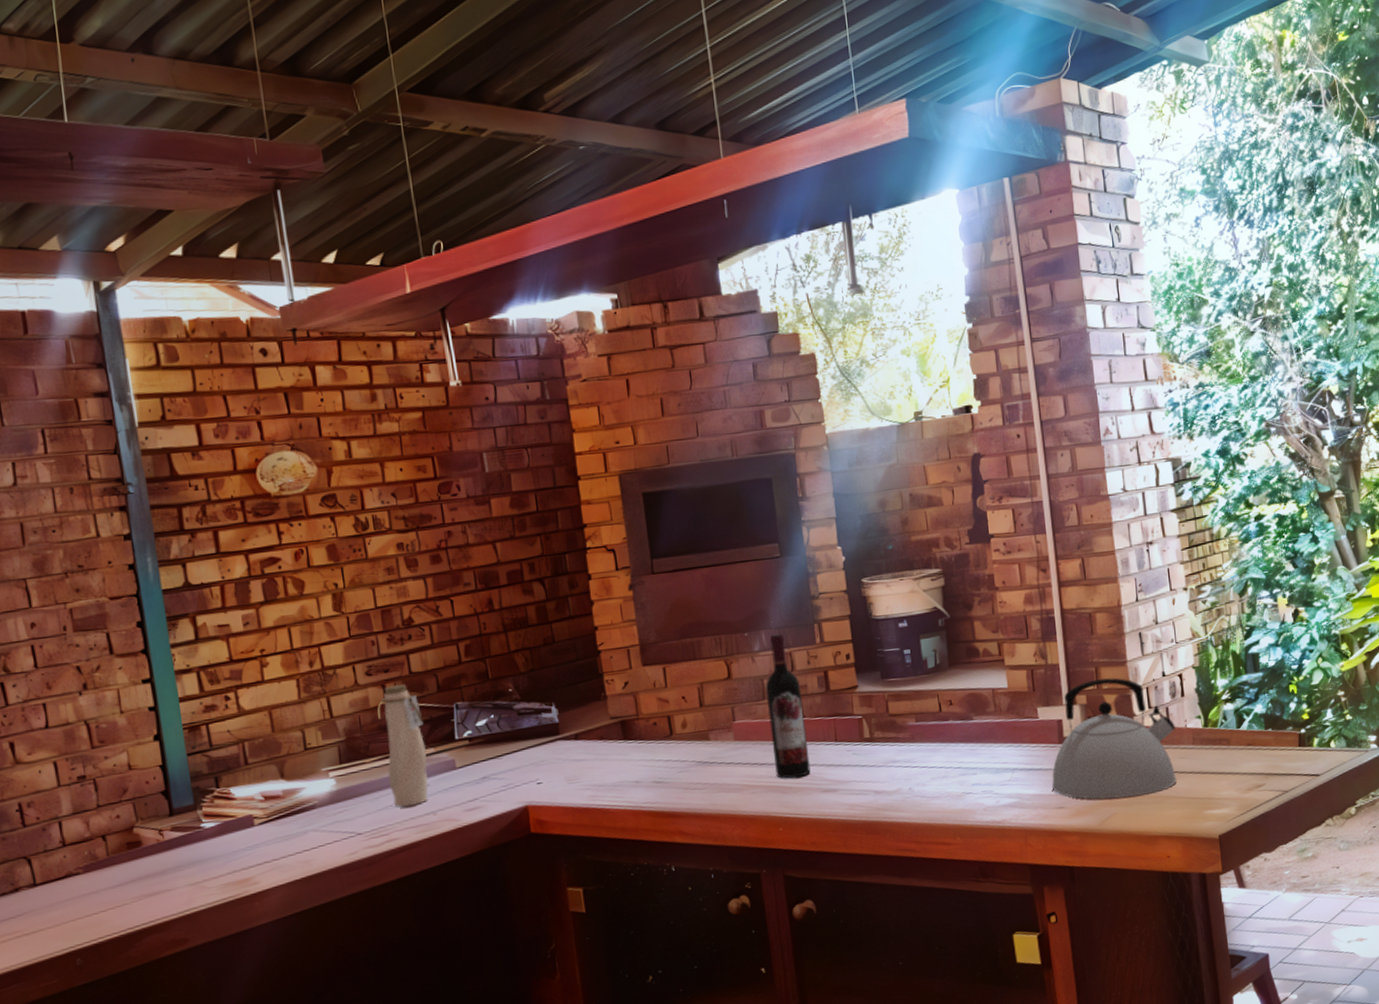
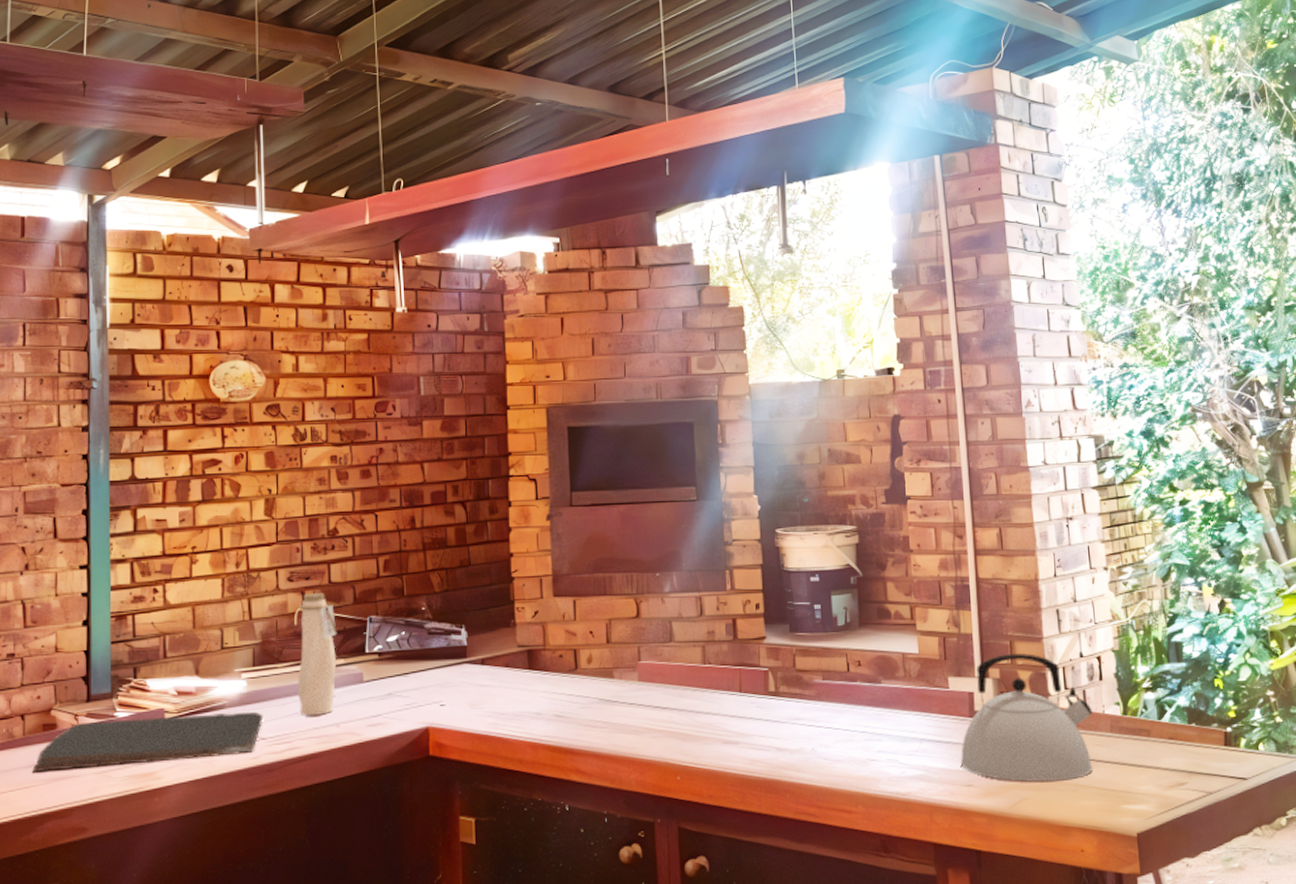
cutting board: none [122,808,357,892] -> present [32,711,264,773]
wine bottle: present [765,633,811,779] -> none [672,576,713,726]

